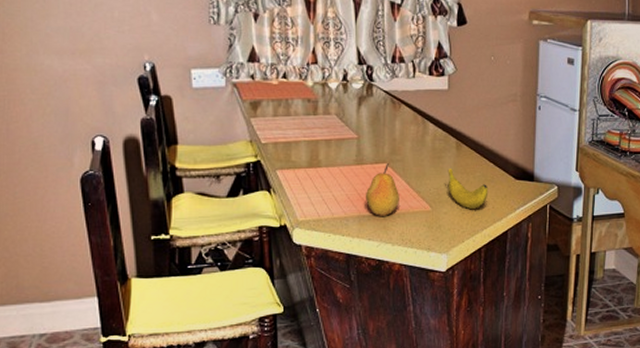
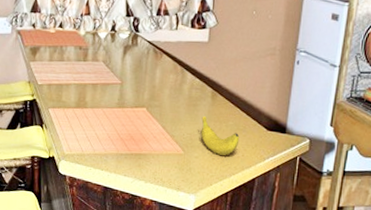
fruit: present [365,163,399,217] -> none [123,108,155,157]

